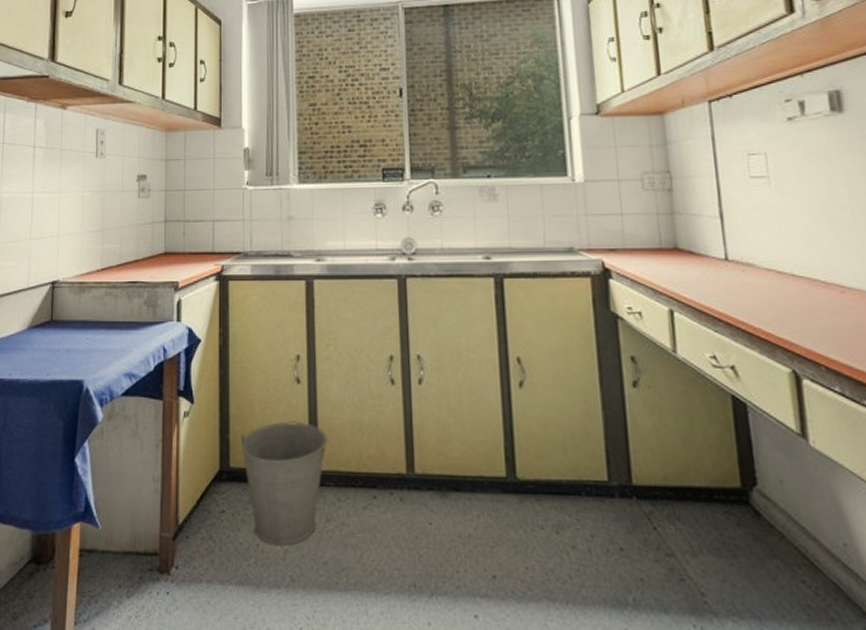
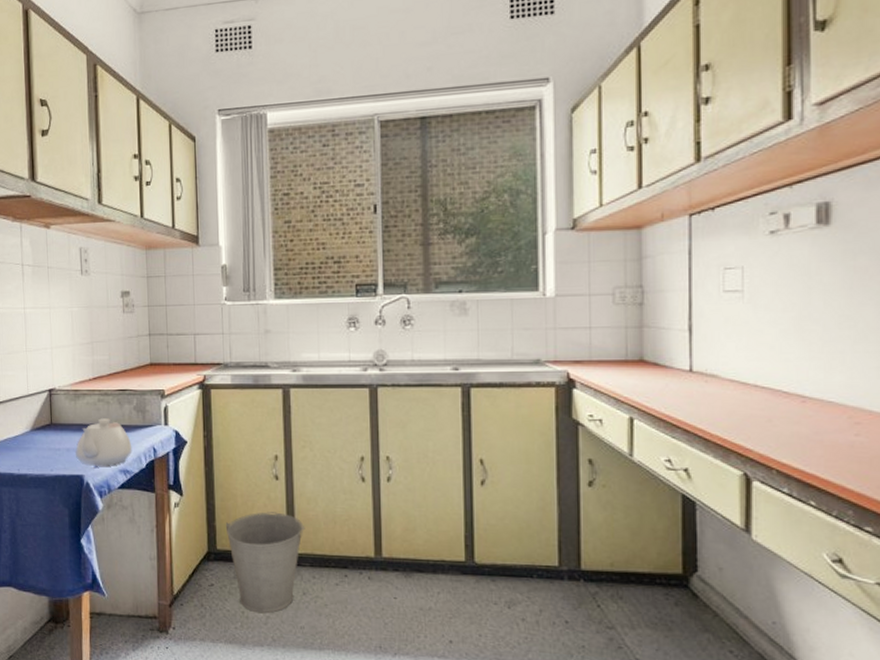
teapot: none [75,314,140,369] -> present [75,418,133,466]

